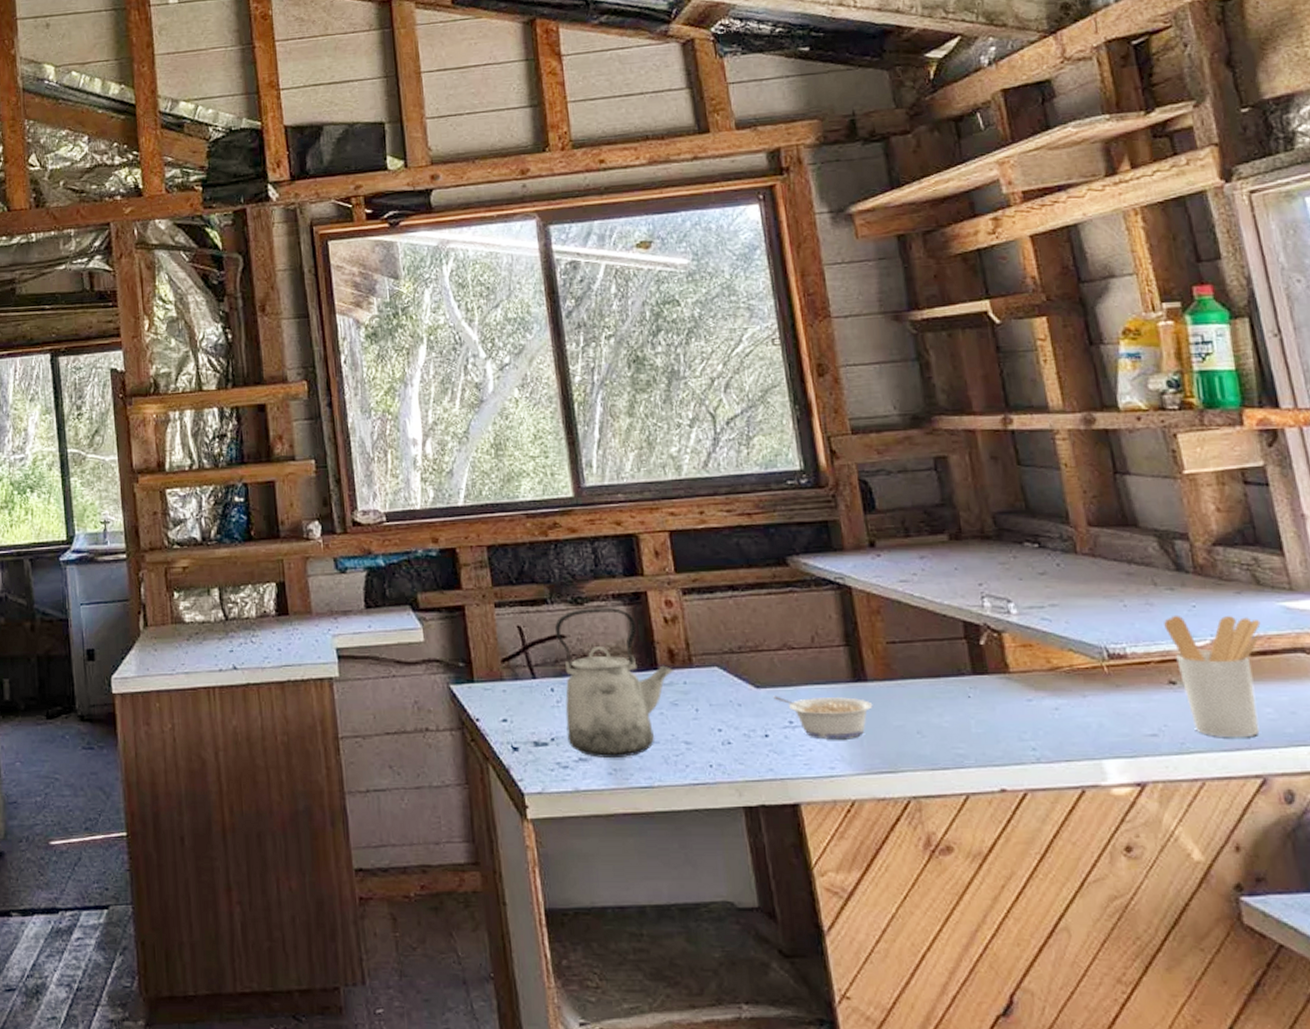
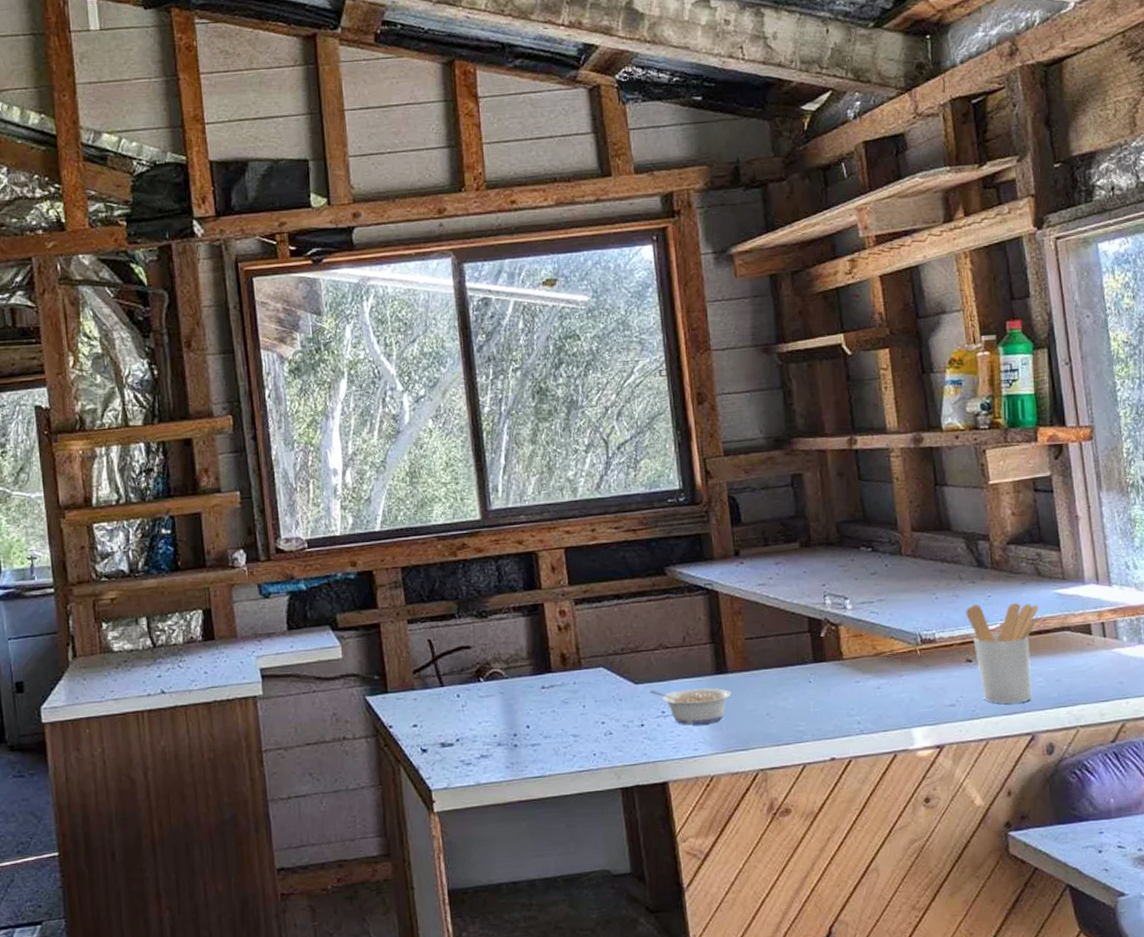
kettle: present [554,607,675,759] -> none [461,618,567,754]

